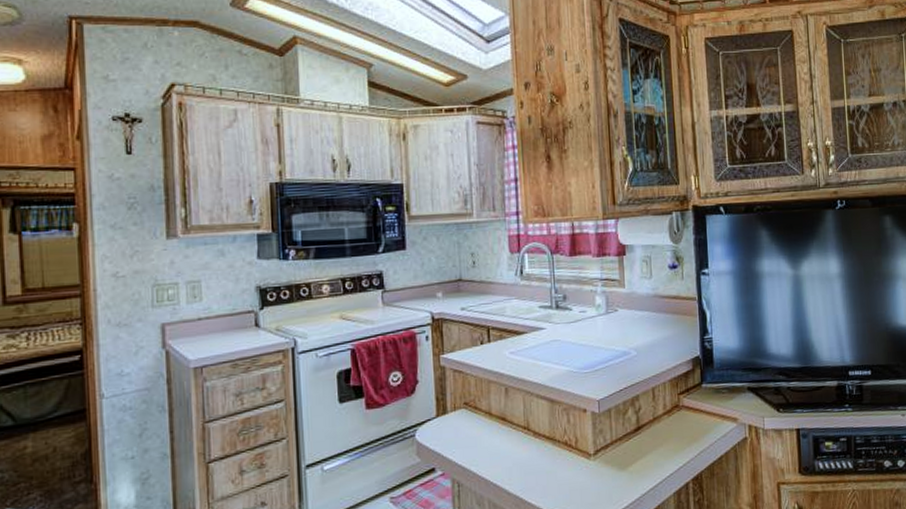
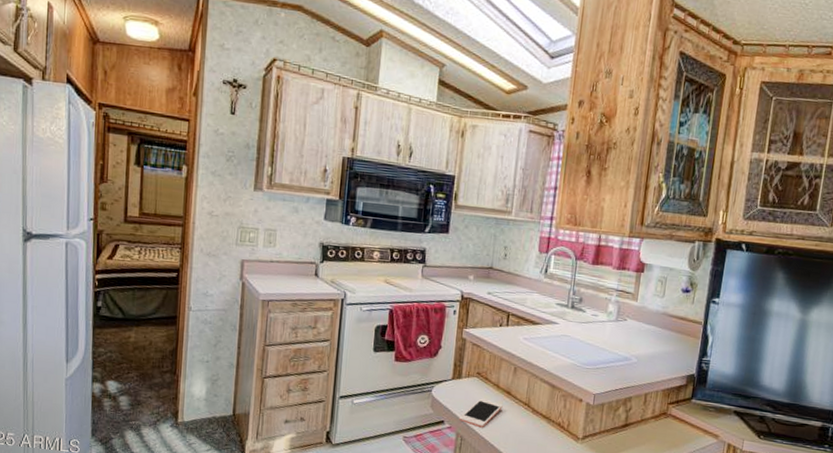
cell phone: none [452,432,500,467] -> present [459,398,503,428]

